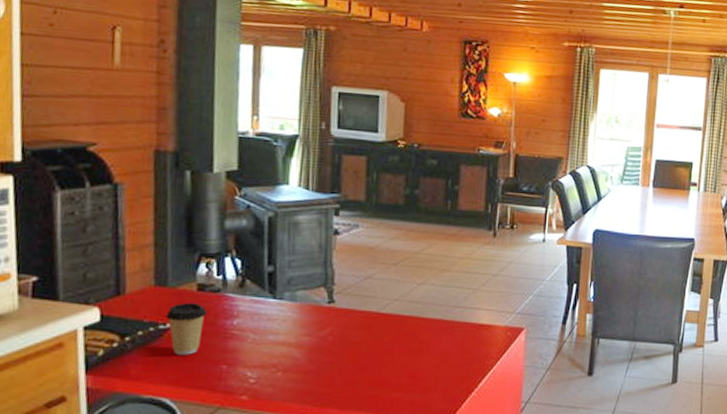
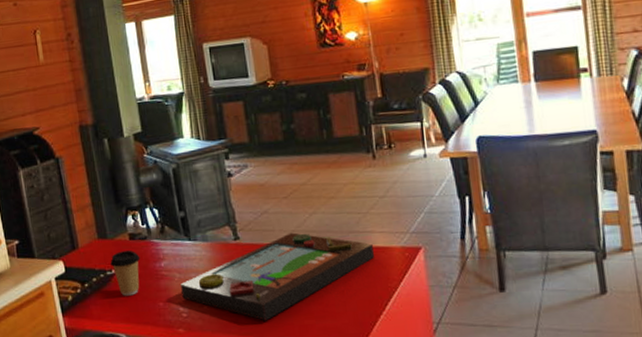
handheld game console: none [253,301,477,392] -> present [181,232,374,321]

